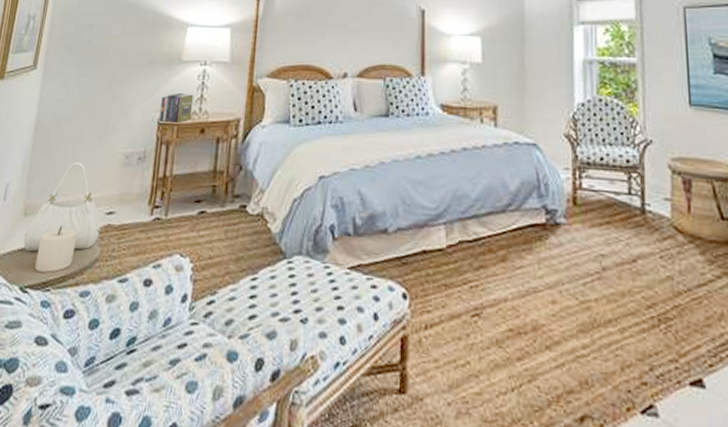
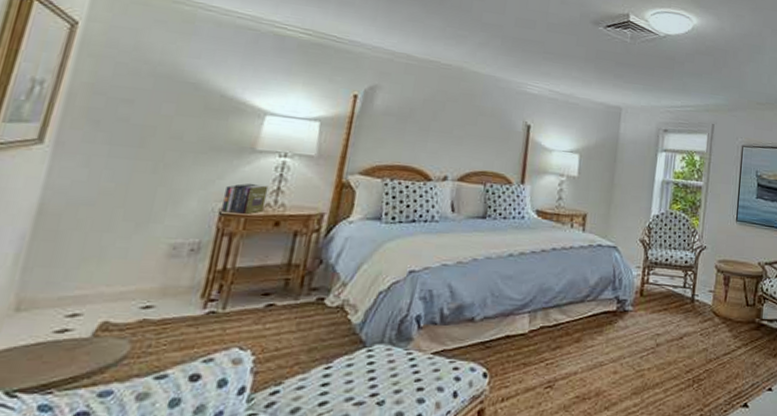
handbag: present [23,162,101,252] -> none [12,252,133,352]
candle: present [35,226,78,273] -> none [30,322,98,373]

